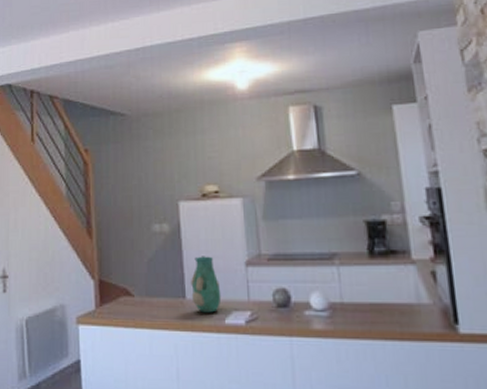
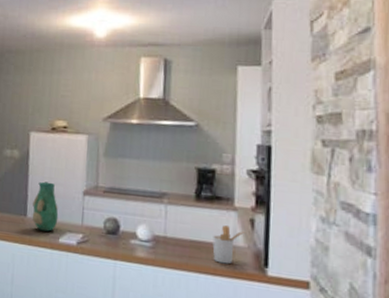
utensil holder: none [394,282,427,326] -> present [212,225,244,264]

